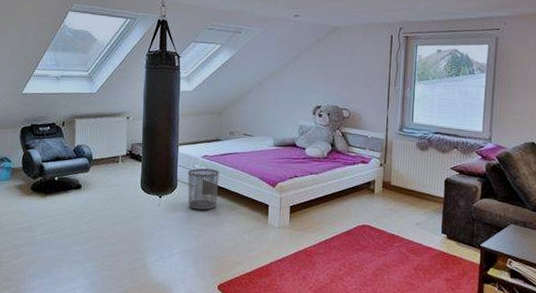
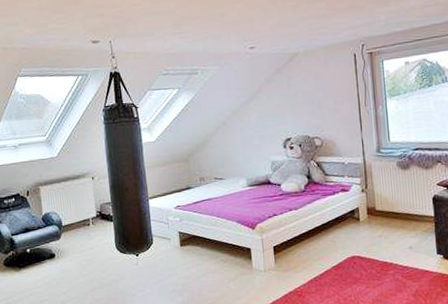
waste bin: present [187,168,219,210] -> none [162,219,197,264]

